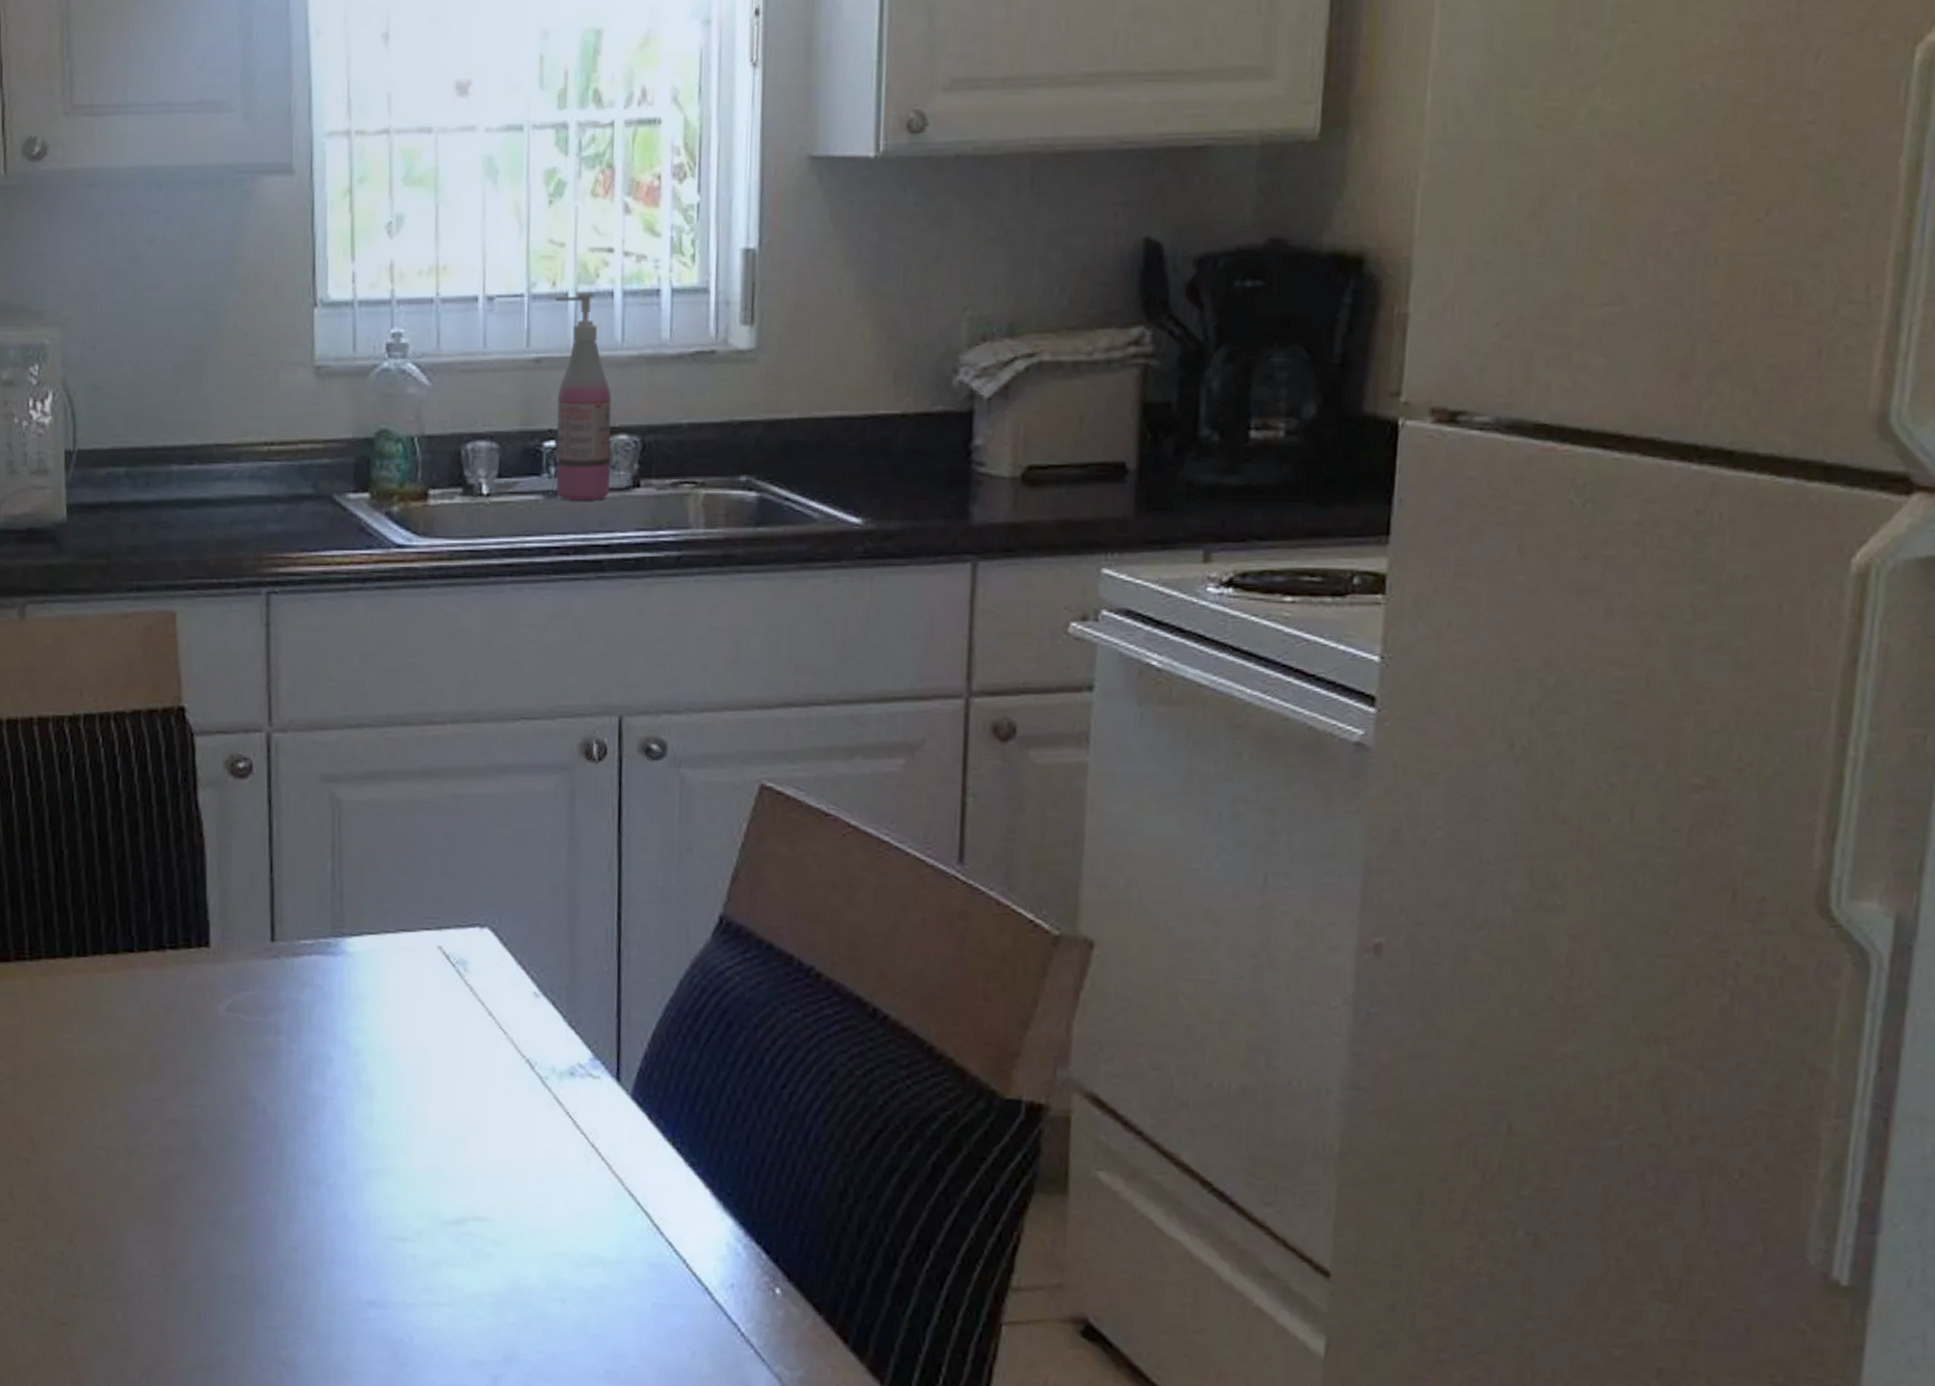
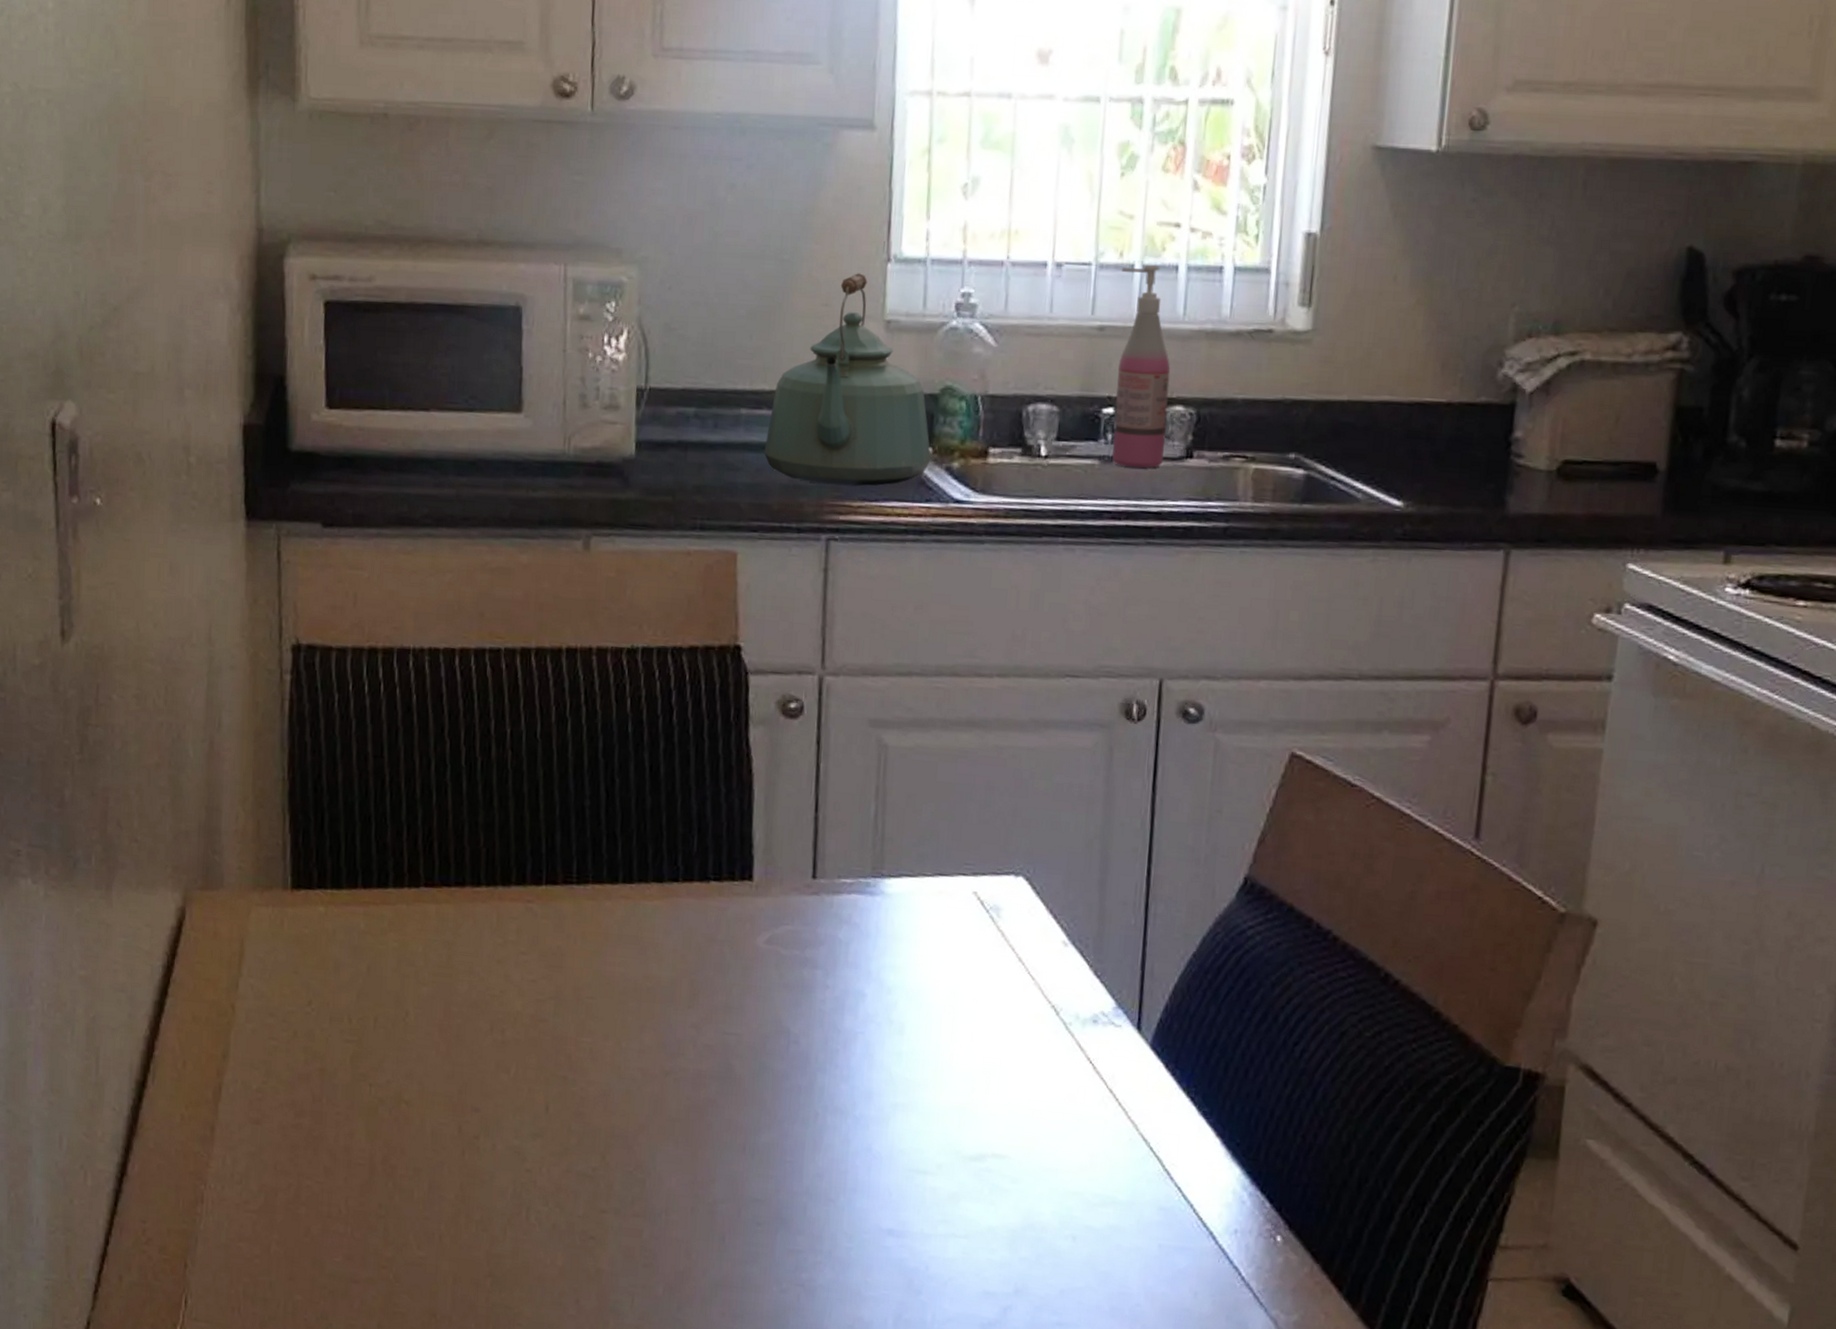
kettle: none [198,320,369,537] -> present [764,273,931,486]

